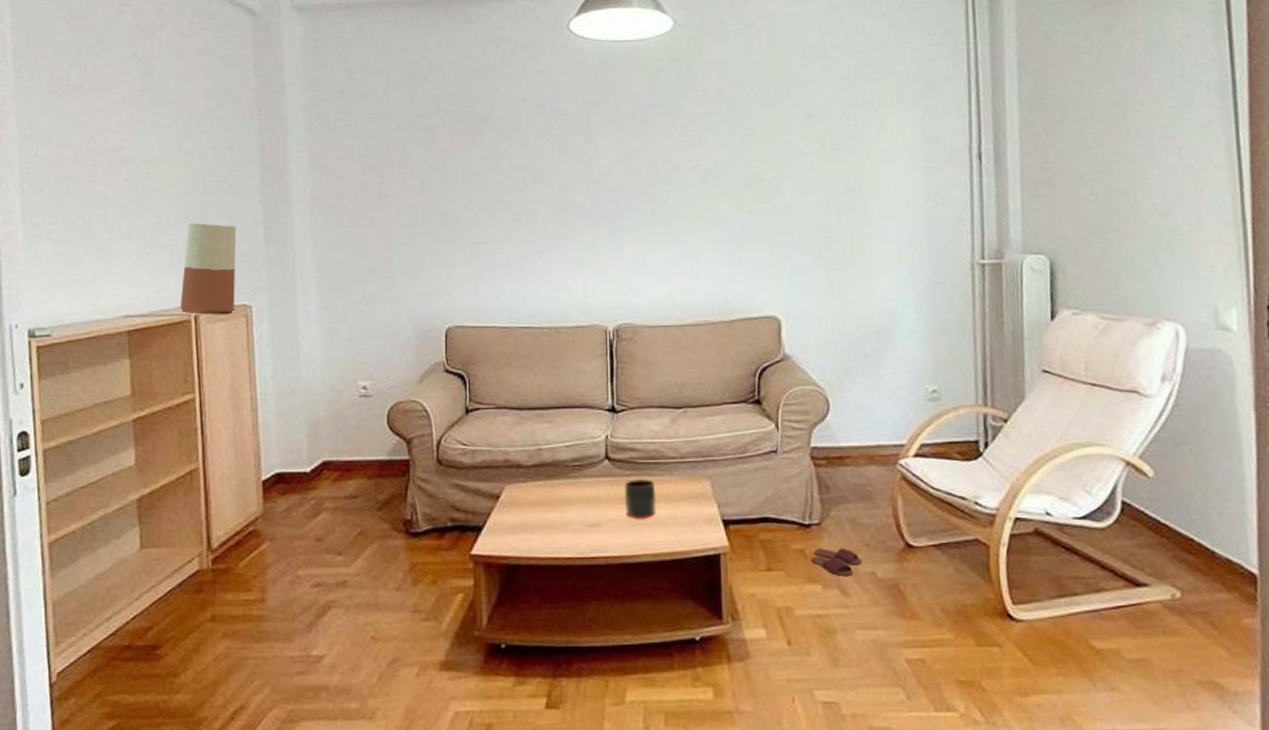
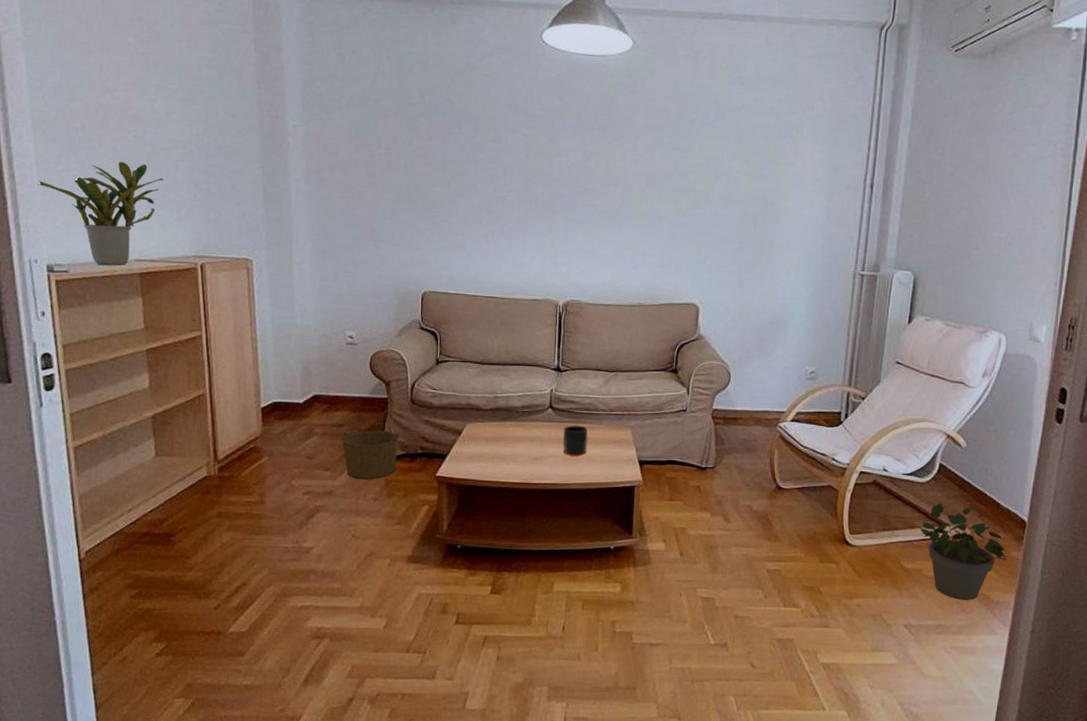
potted plant: none [22,208,156,326] -> present [38,161,164,266]
vase: present [180,222,237,314] -> none [187,181,238,265]
basket: none [355,500,424,564] -> present [341,430,399,480]
slippers: present [811,548,862,576] -> none [704,486,743,507]
potted plant: none [1109,555,1240,691] -> present [920,503,1008,600]

